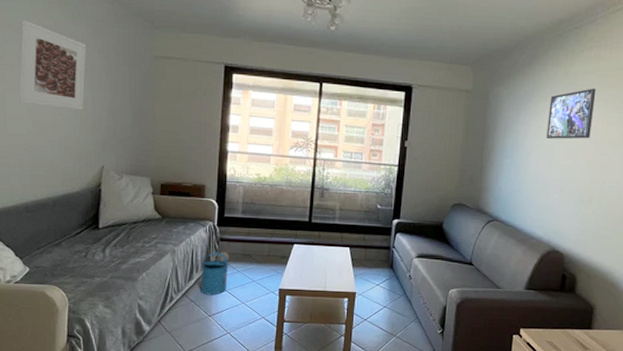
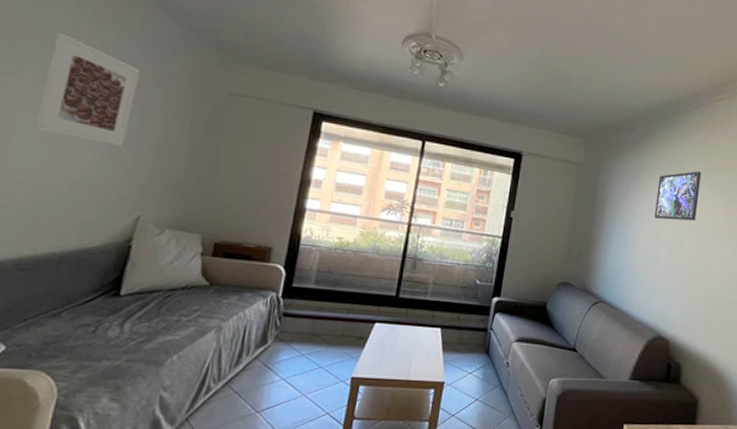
watering can: present [201,251,229,295] -> none [249,329,293,385]

